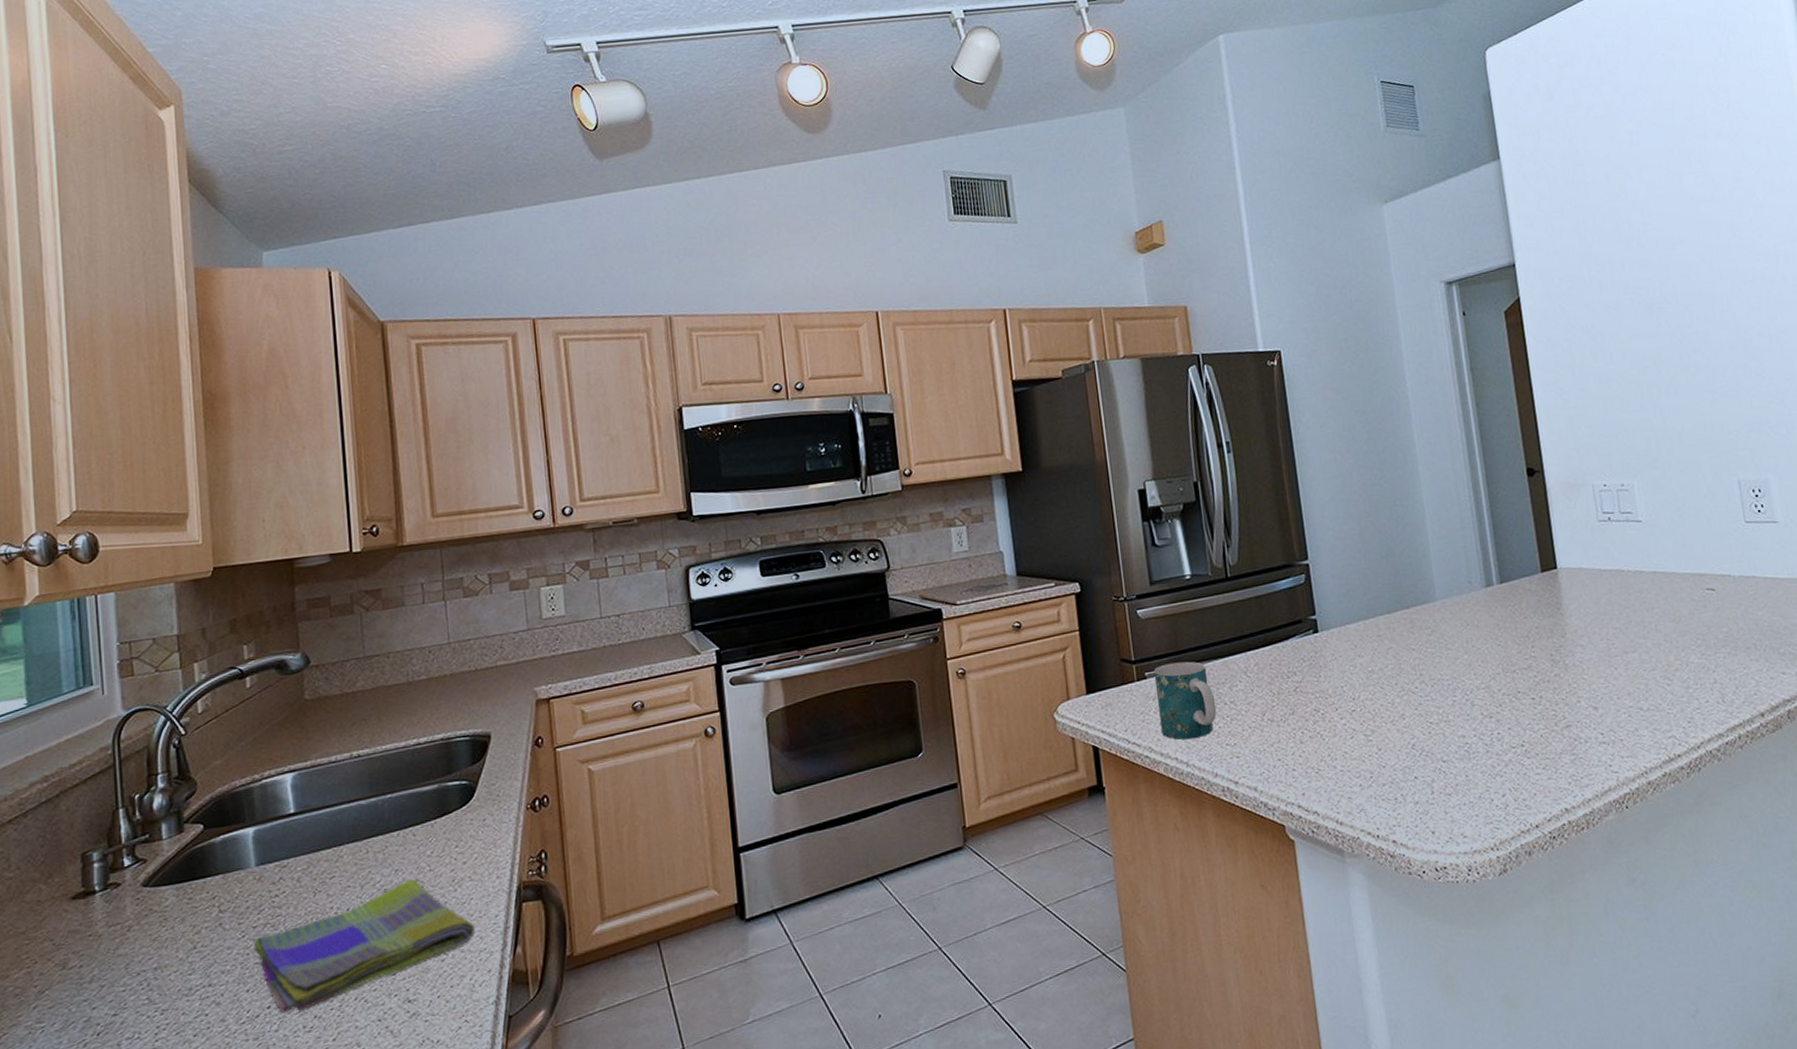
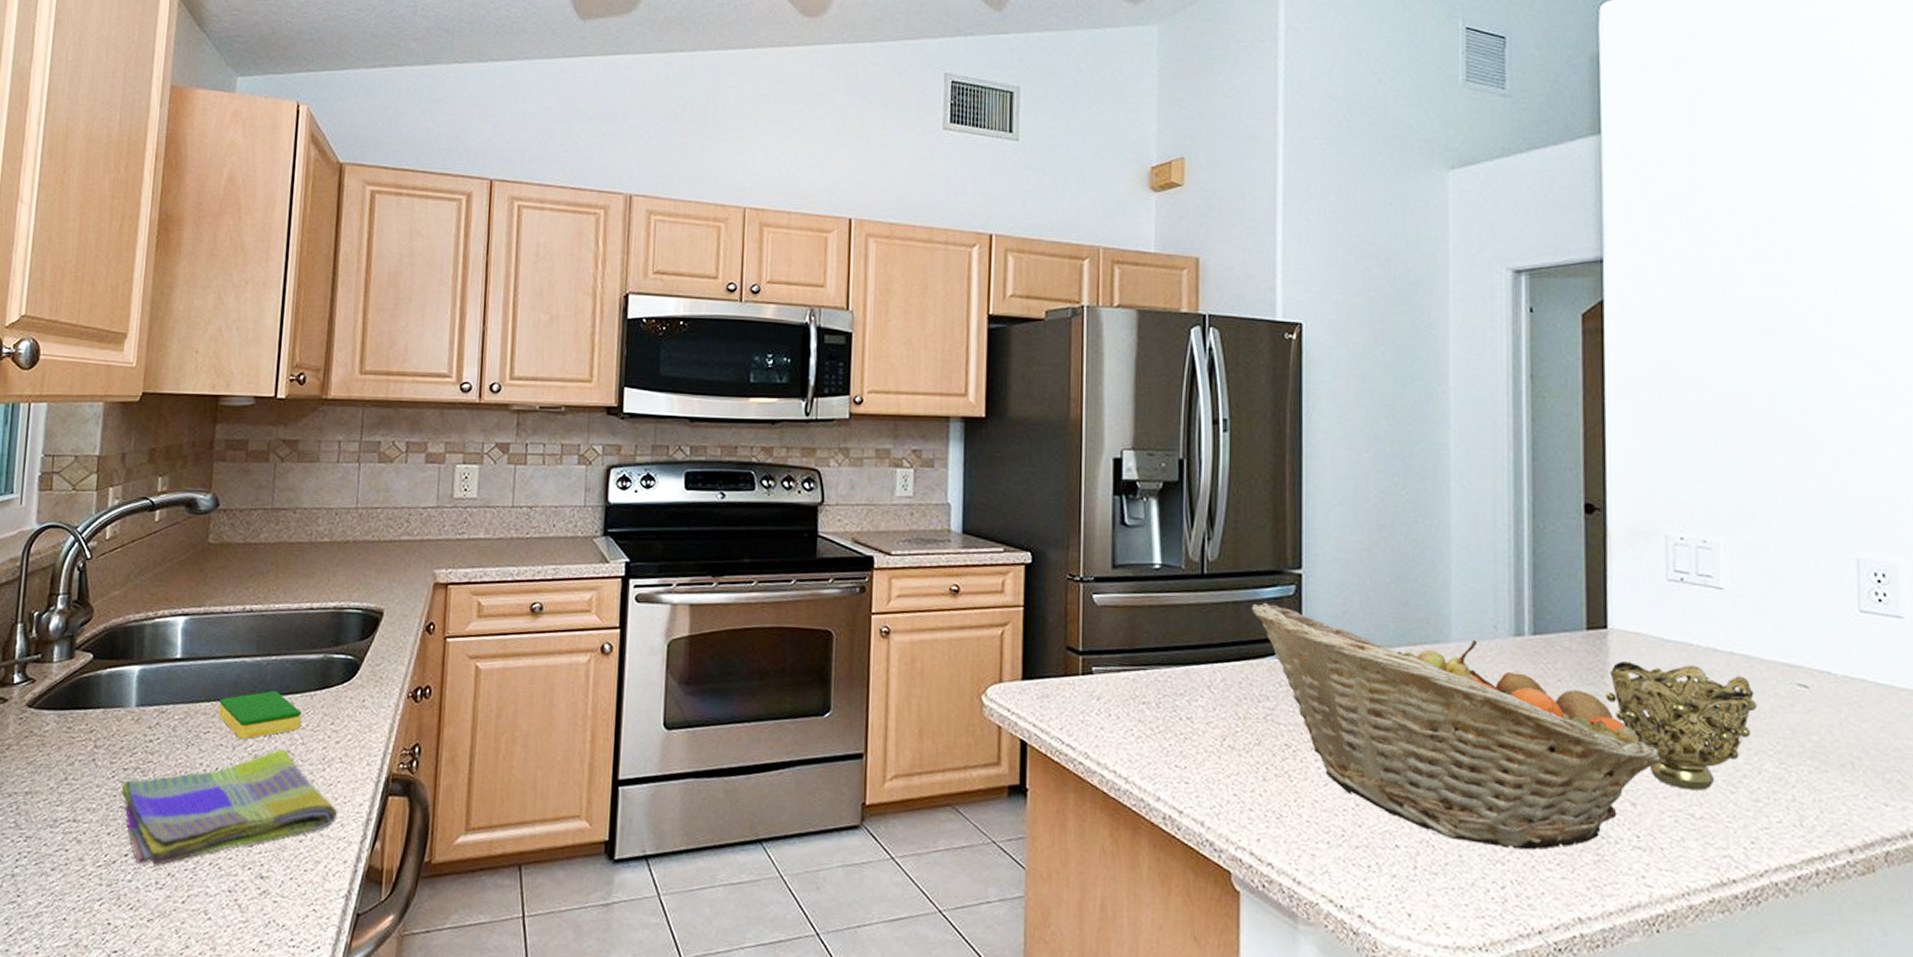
dish sponge: none [340,826,426,878] -> present [219,691,302,740]
mug: present [1153,661,1217,740] -> none [1101,661,1169,752]
fruit basket: none [1271,592,1614,764] -> present [1252,602,1664,850]
decorative bowl: none [1562,587,1679,689] -> present [1605,661,1758,791]

